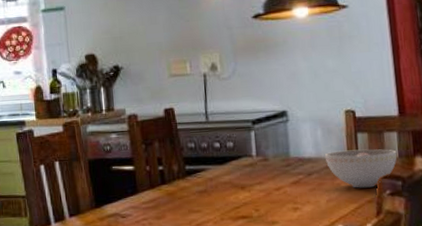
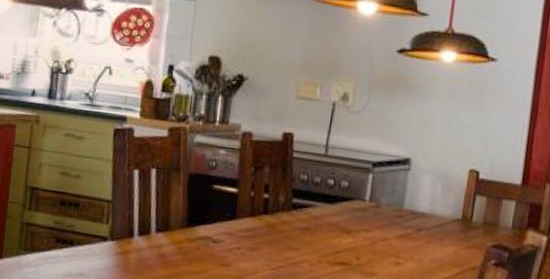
bowl: present [324,149,397,188] -> none [438,210,511,254]

